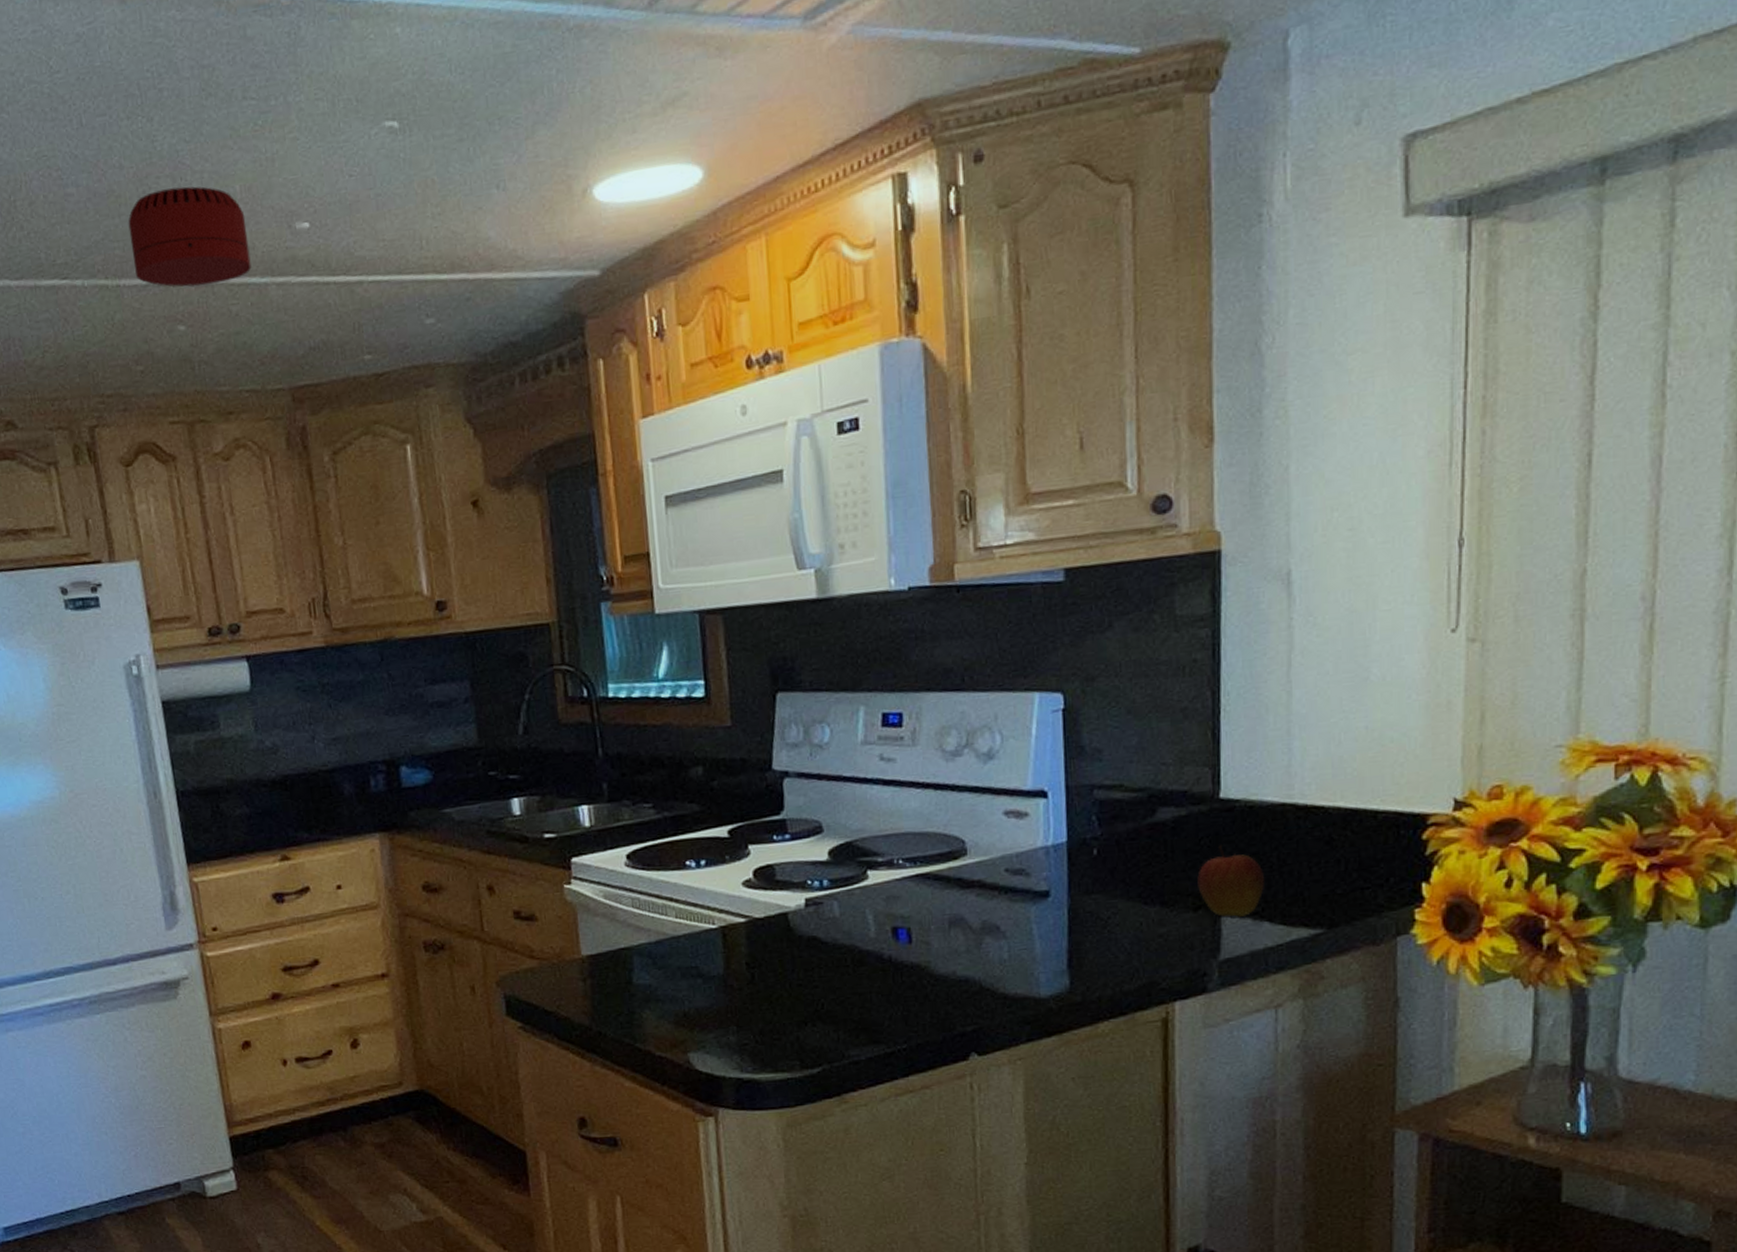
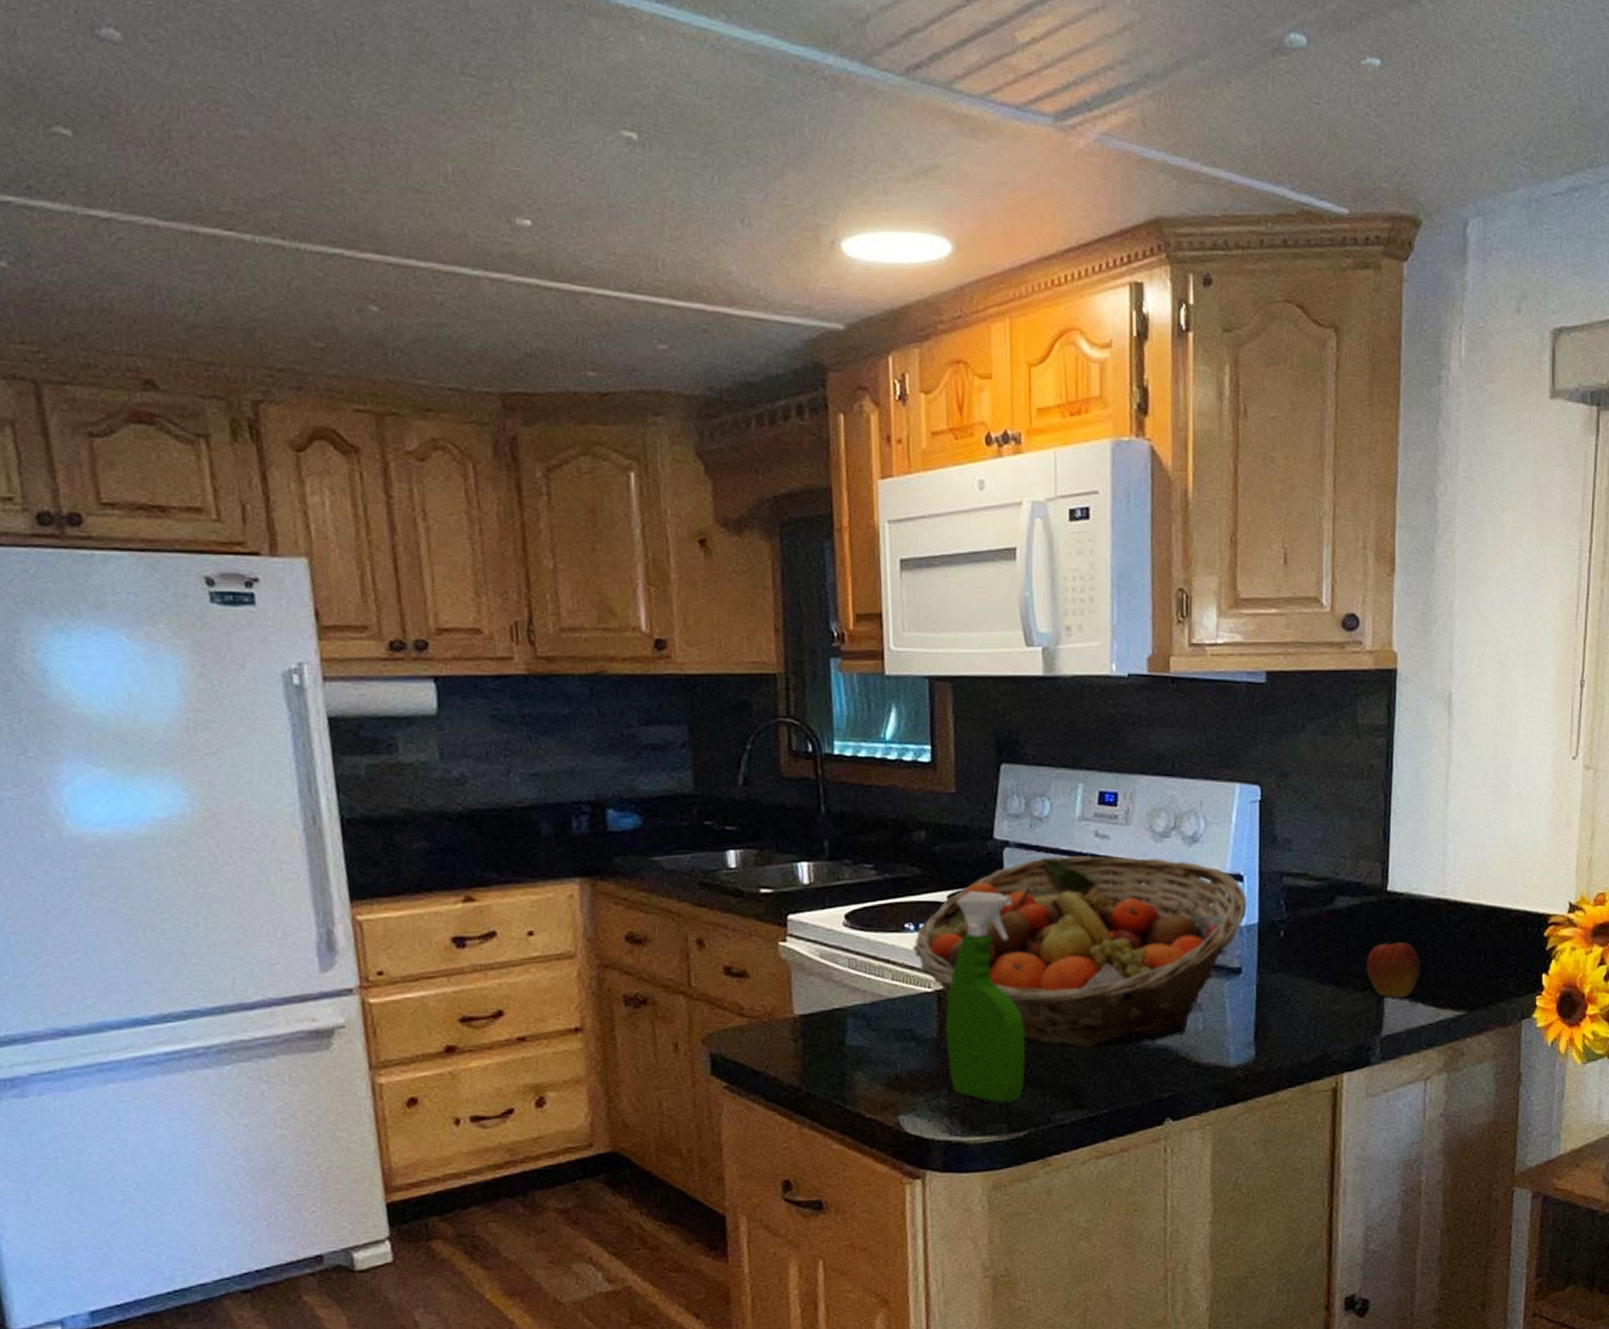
smoke detector: present [128,186,252,287] -> none [313,153,462,268]
fruit basket: none [694,779,1054,982] -> present [912,855,1247,1049]
spray bottle: none [731,824,816,1040] -> present [946,891,1025,1103]

